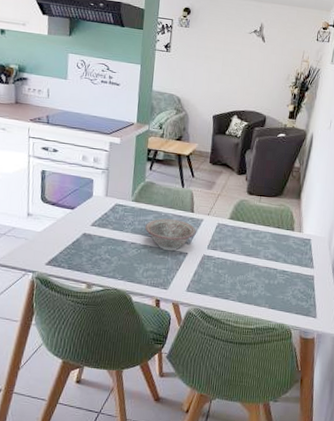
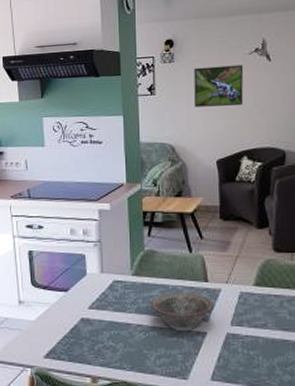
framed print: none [201,36,244,73] -> present [194,64,244,107]

